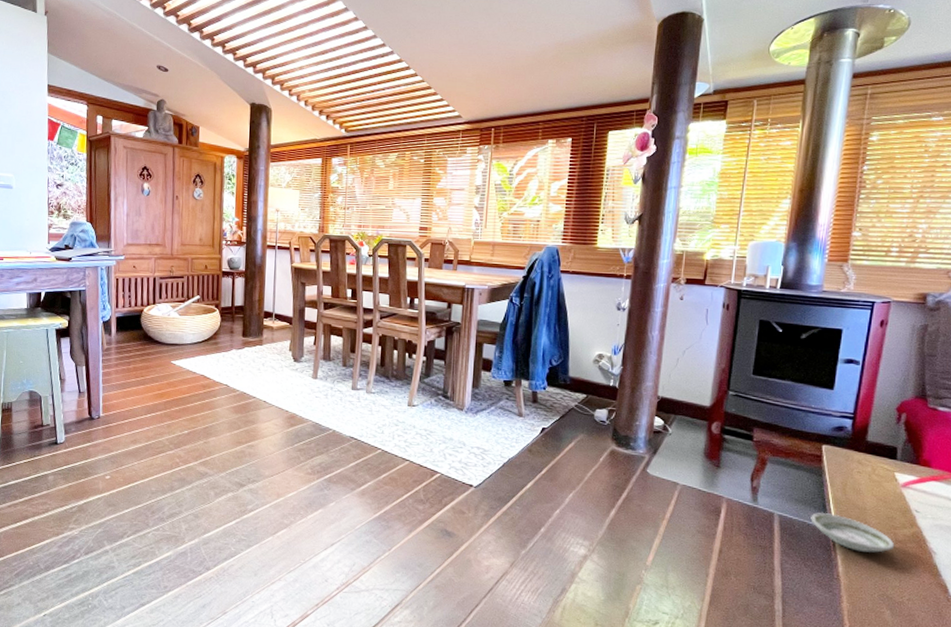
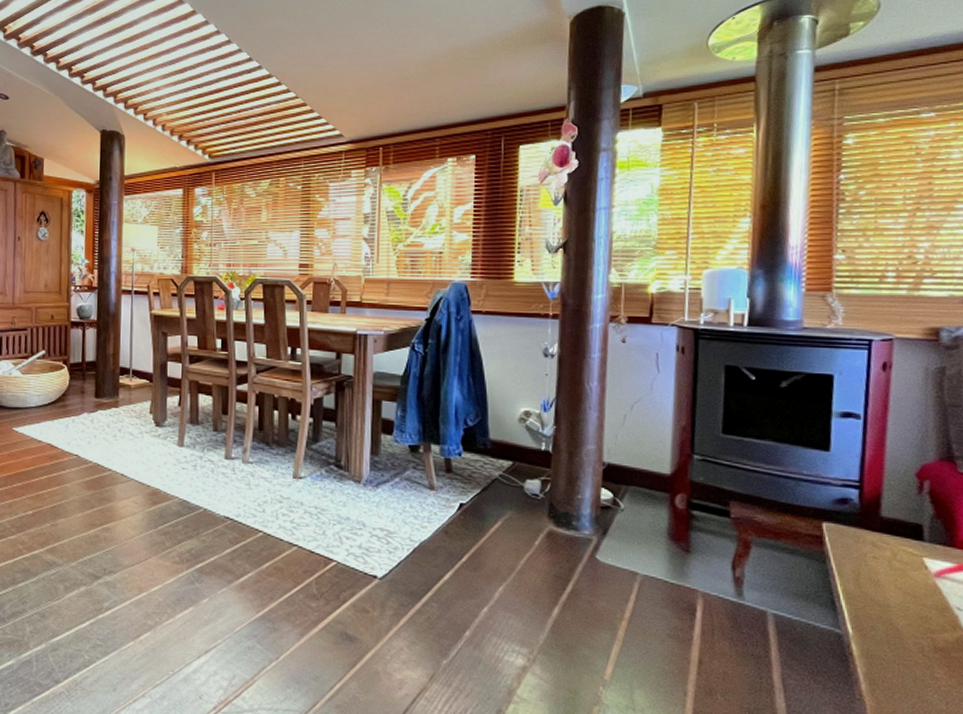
saucer: present [810,512,895,553] -> none [816,610,935,665]

